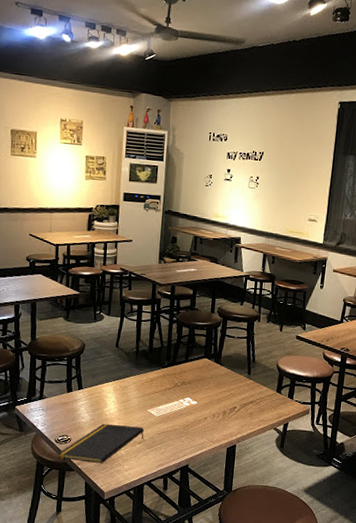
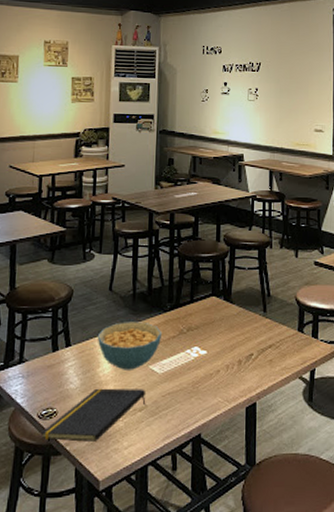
cereal bowl: none [105,373,159,412] -> present [97,322,161,370]

